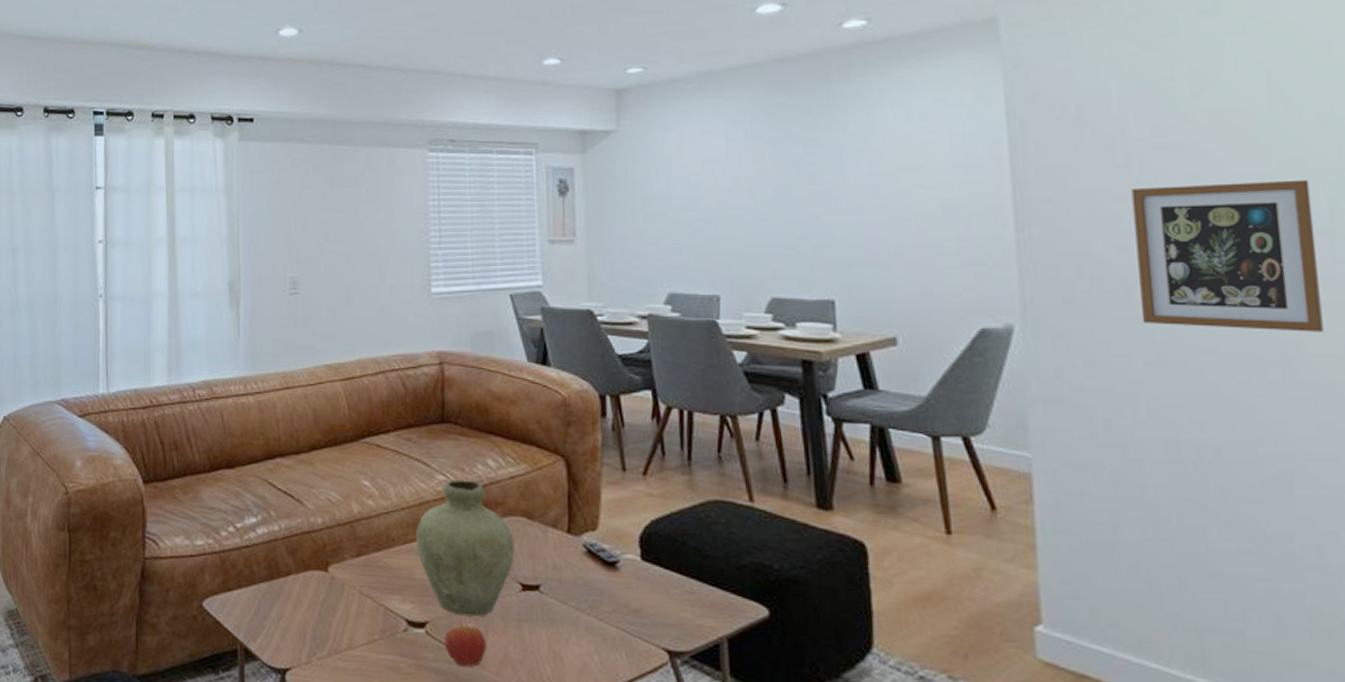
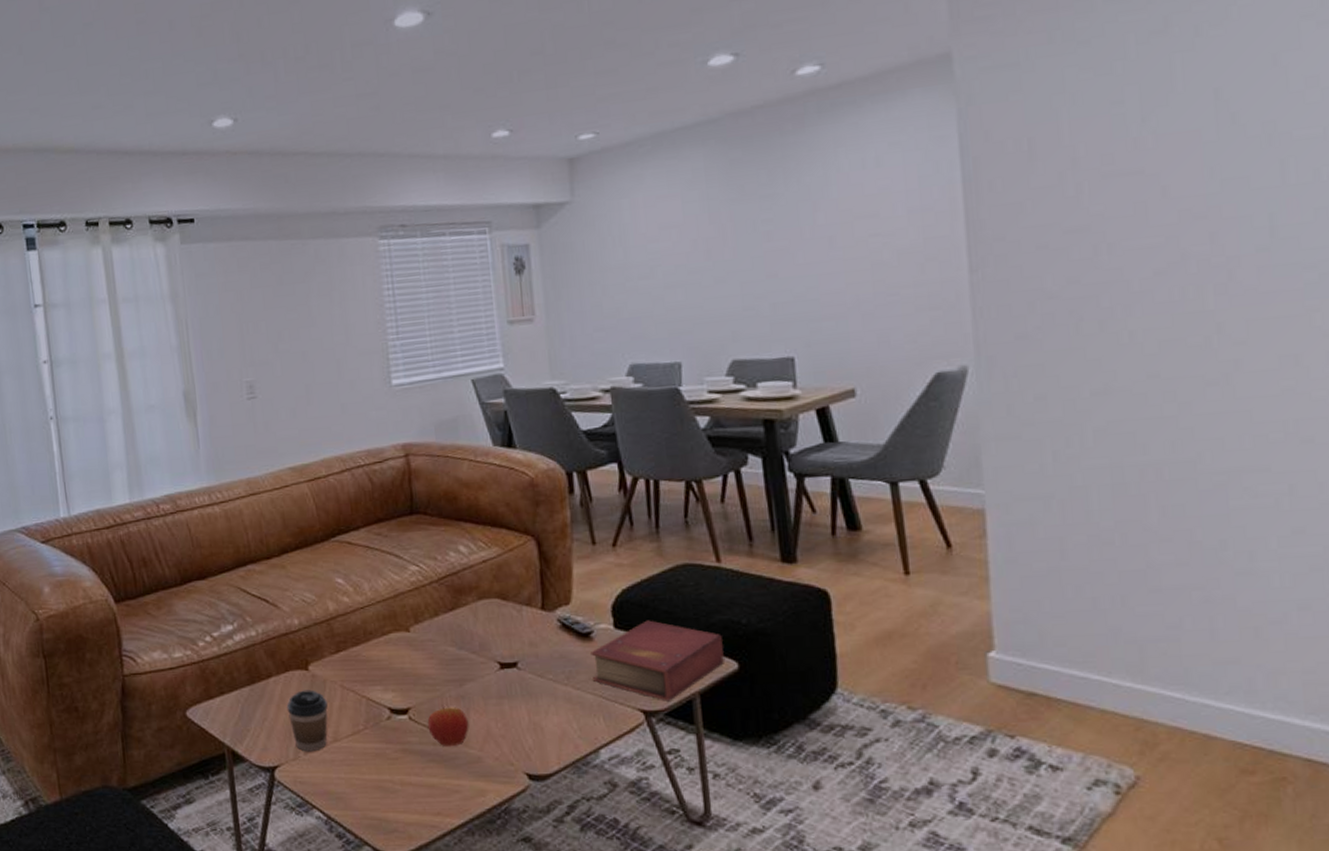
coffee cup: none [303,591,344,658] -> present [286,689,328,752]
vase: present [415,479,515,617] -> none [392,568,491,699]
book: none [616,555,754,643] -> present [591,620,724,701]
picture frame: present [1131,179,1324,332] -> none [1081,197,1261,354]

